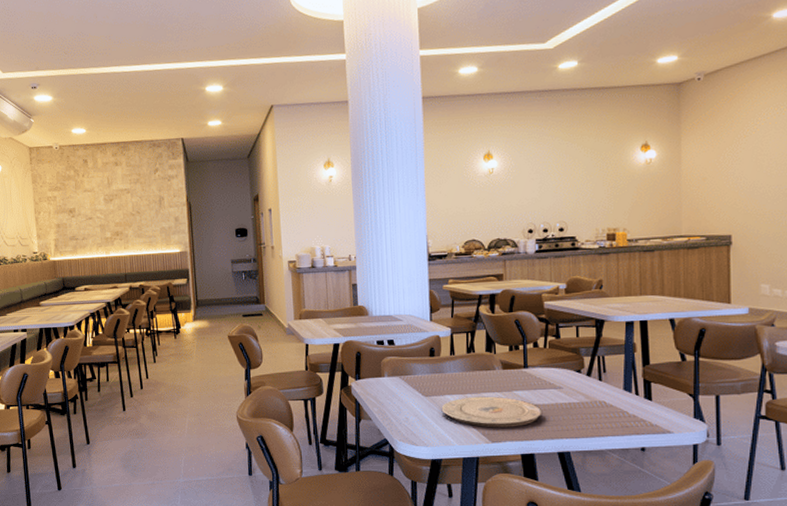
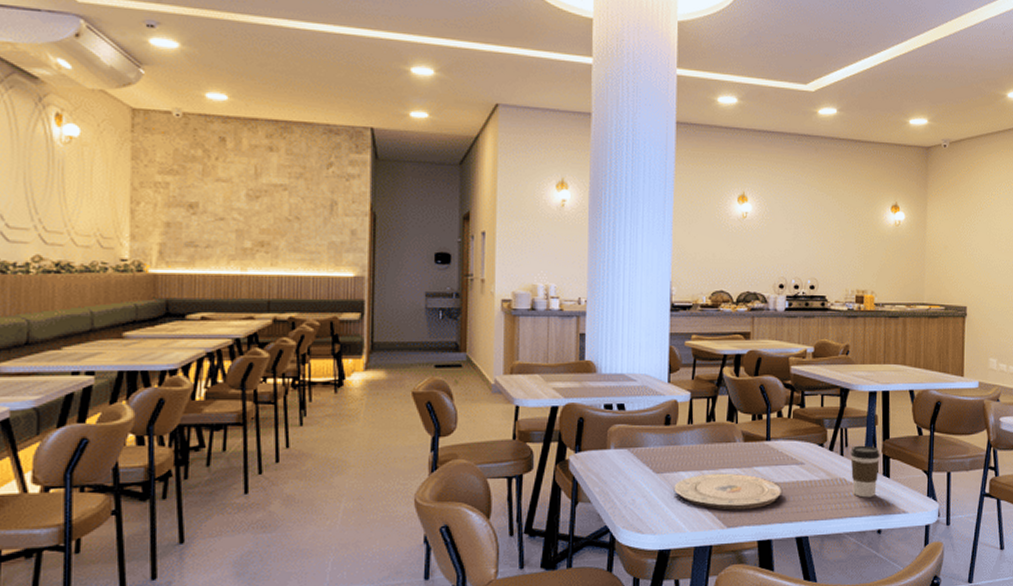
coffee cup: none [609,371,641,419] -> present [850,445,880,498]

